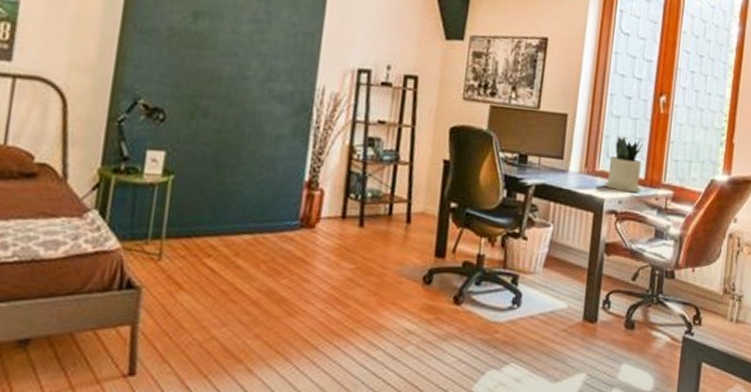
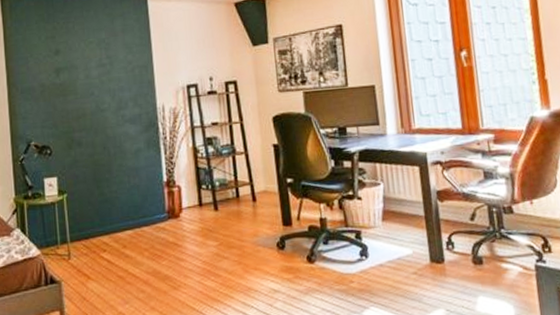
planter: present [604,136,643,193] -> none [423,94,461,143]

